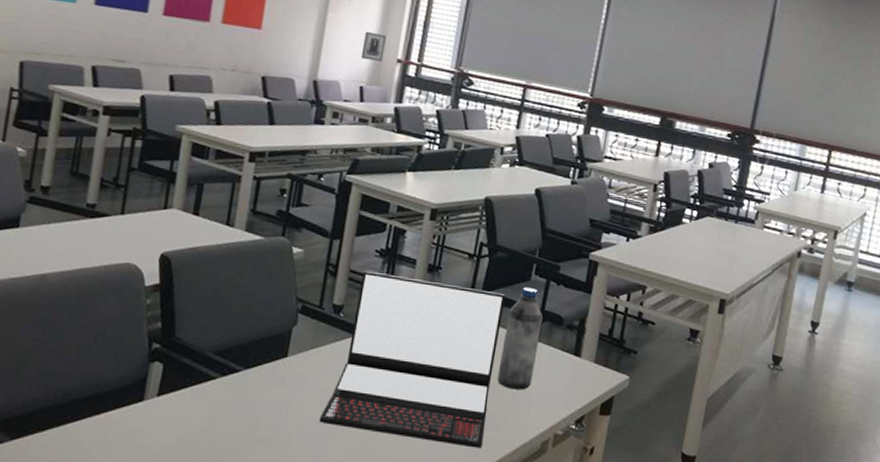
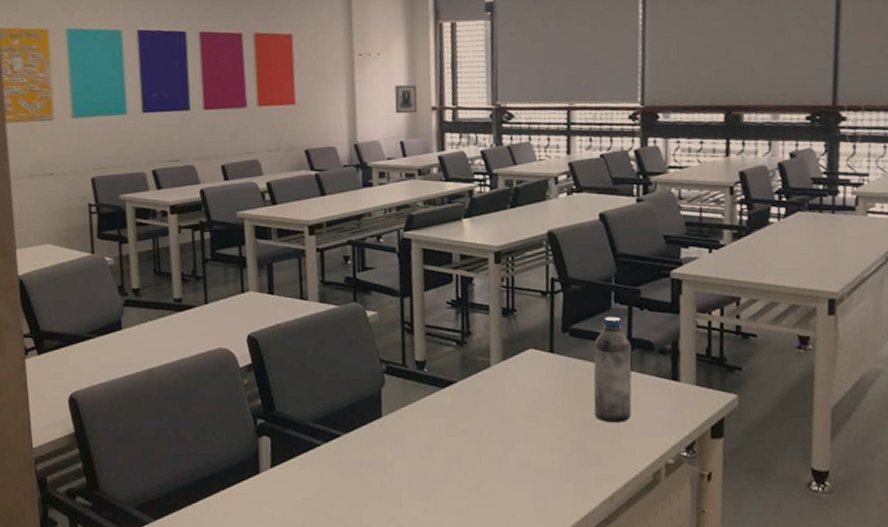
laptop: present [319,270,505,449] -> none [423,323,591,486]

